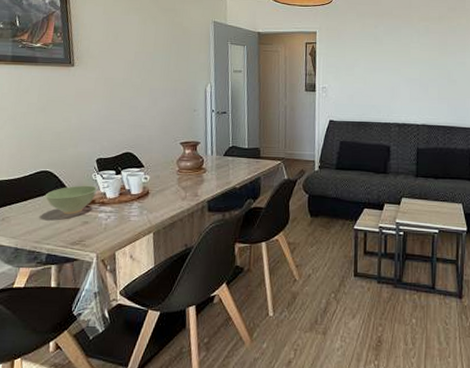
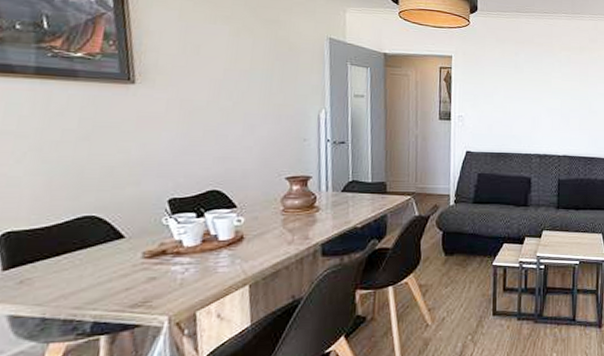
bowl: present [45,185,98,215] -> none [89,232,171,271]

